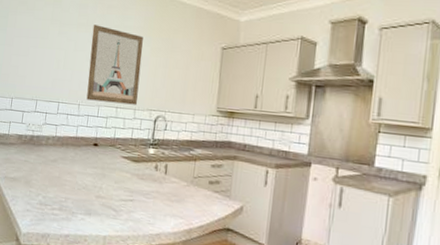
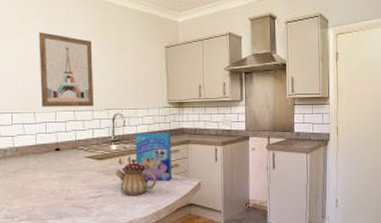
teapot: none [149,167,192,208] -> present [115,159,156,196]
cereal box: none [172,139,216,198] -> present [135,132,171,181]

